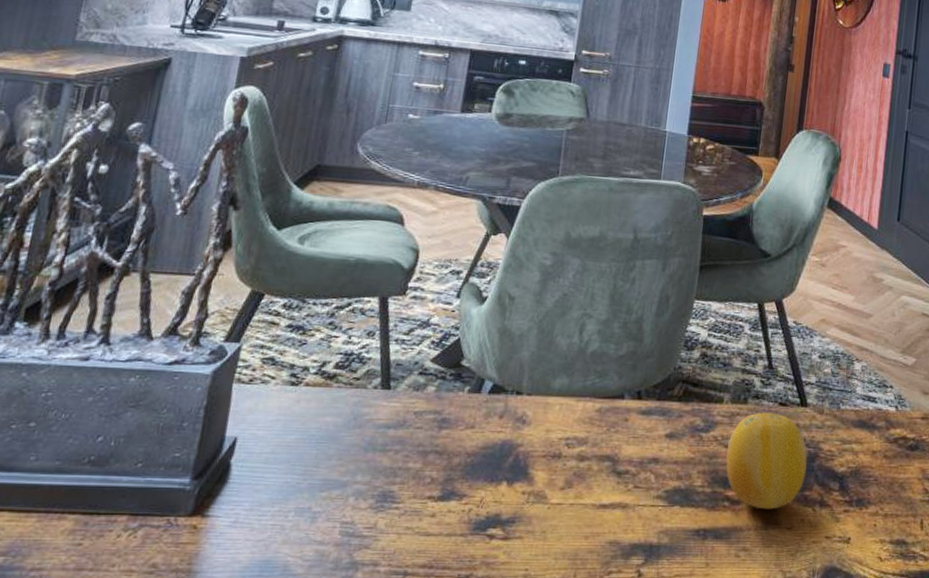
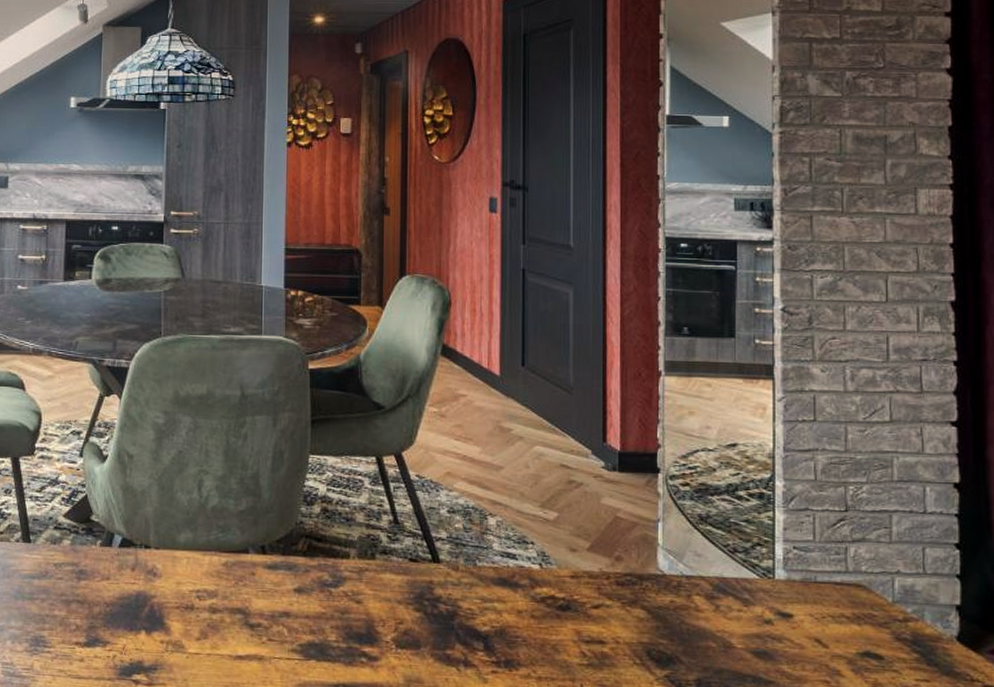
fruit: present [726,412,808,510] -> none [359,568,446,668]

